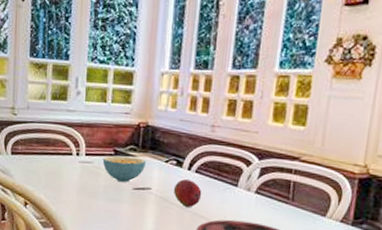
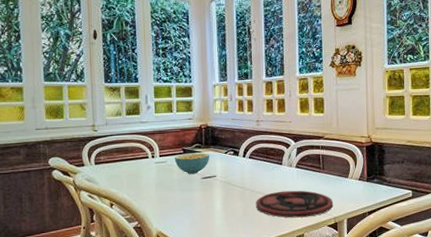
fruit: present [173,179,202,207] -> none [234,165,256,186]

